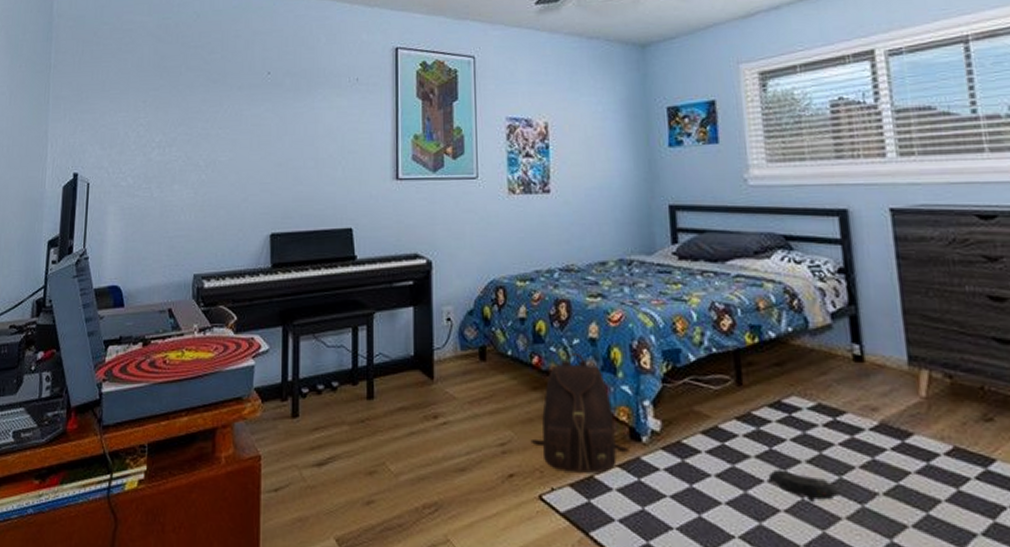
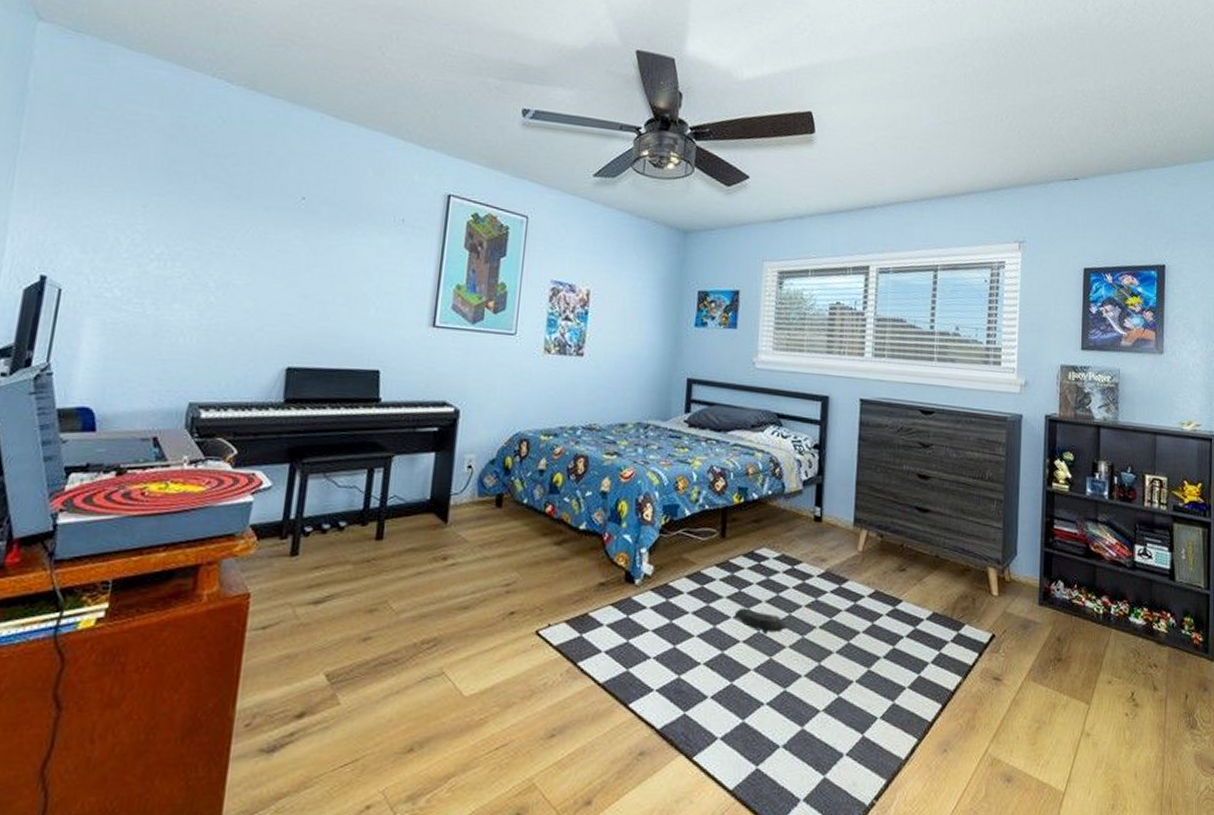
backpack: present [530,352,629,473] -> none [534,503,623,611]

